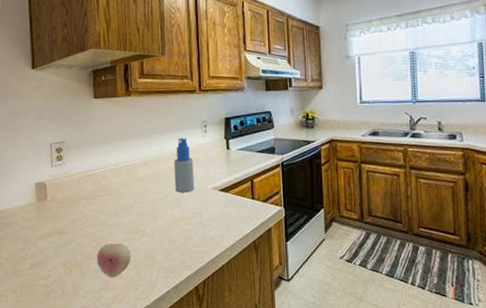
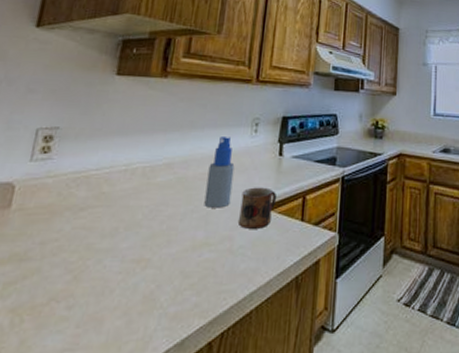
fruit: present [97,243,131,278] -> none [67,277,123,331]
mug: none [202,175,230,207] -> present [239,187,277,229]

